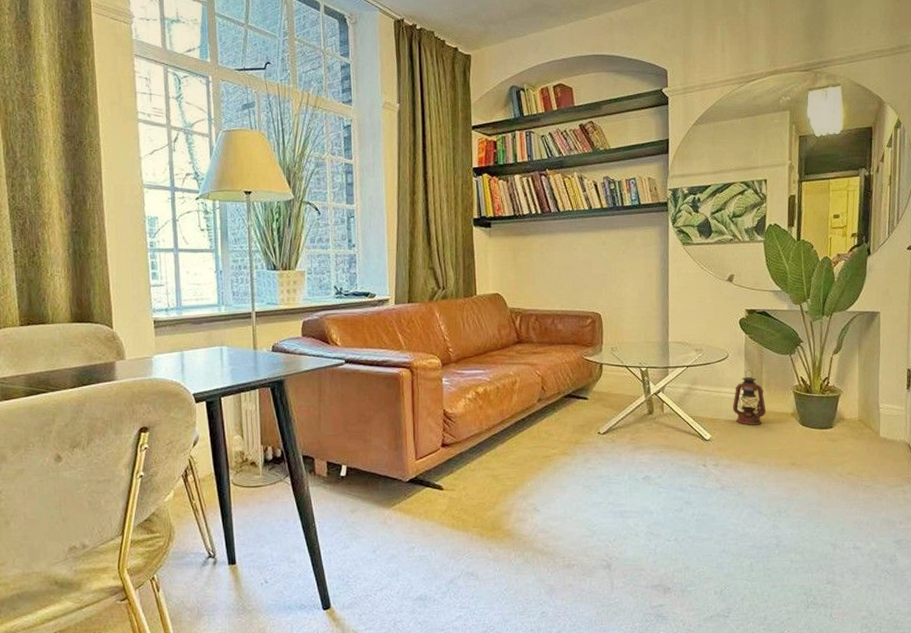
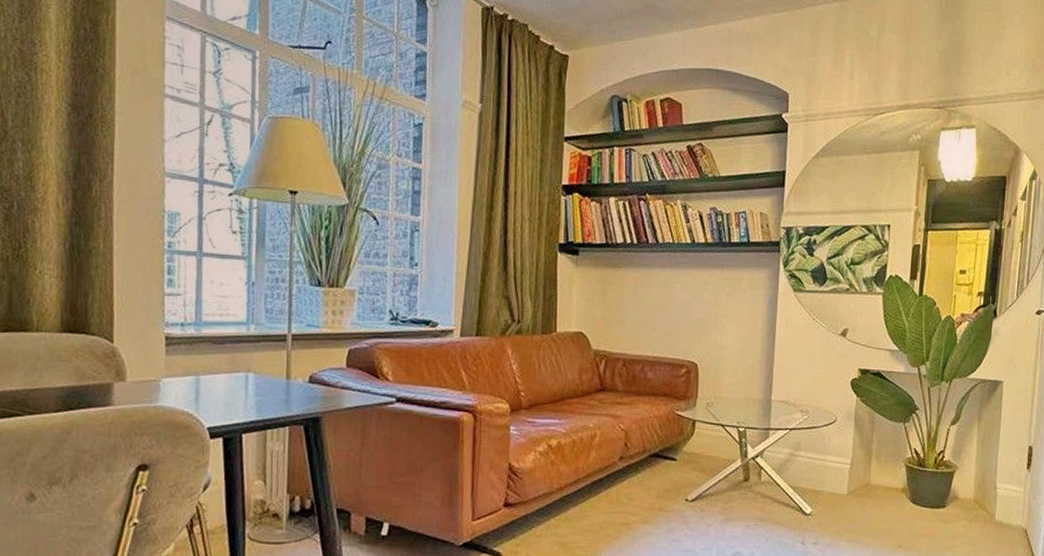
lantern: present [732,369,766,425] -> none [837,437,875,500]

